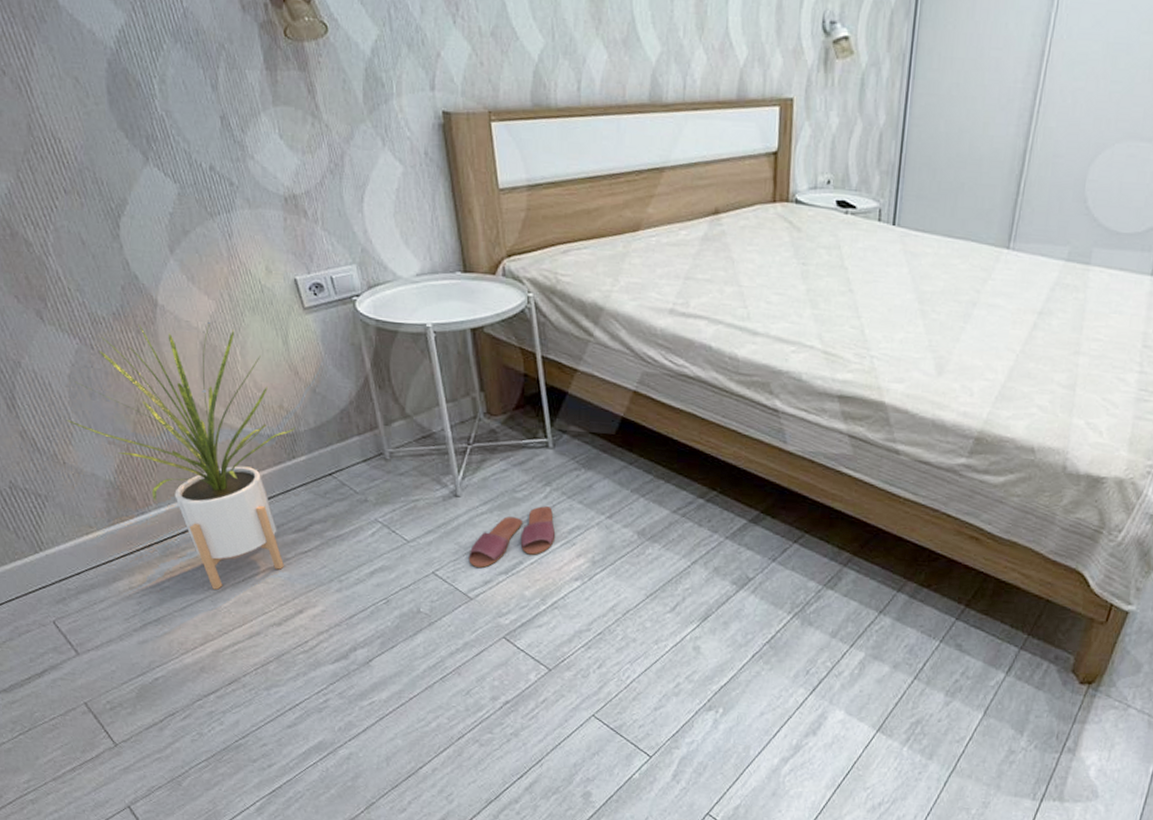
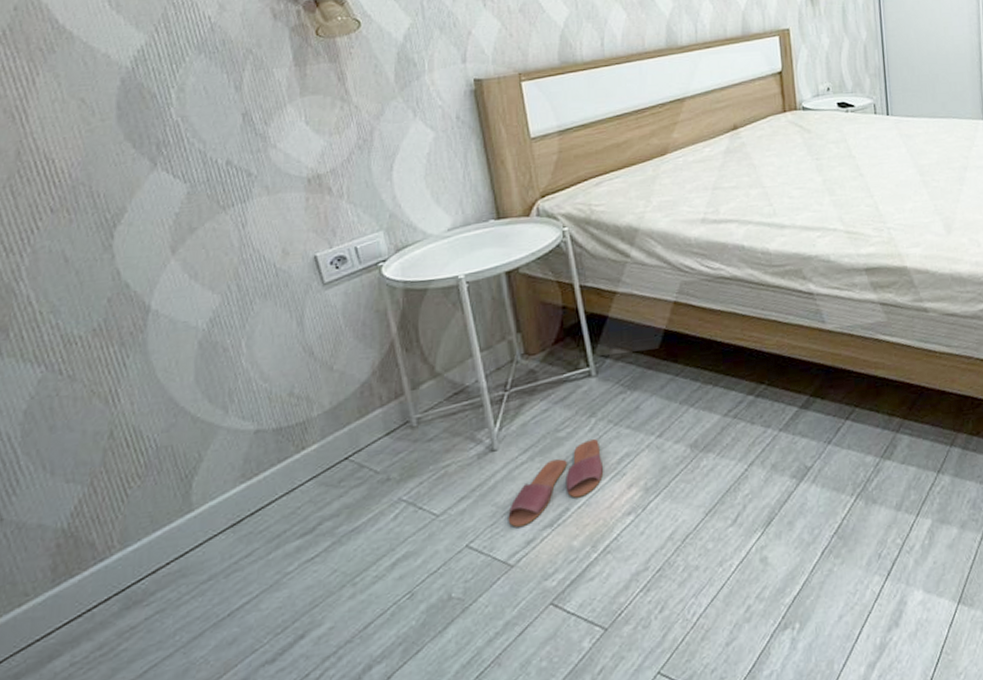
house plant: present [67,324,296,590] -> none [13,320,308,637]

